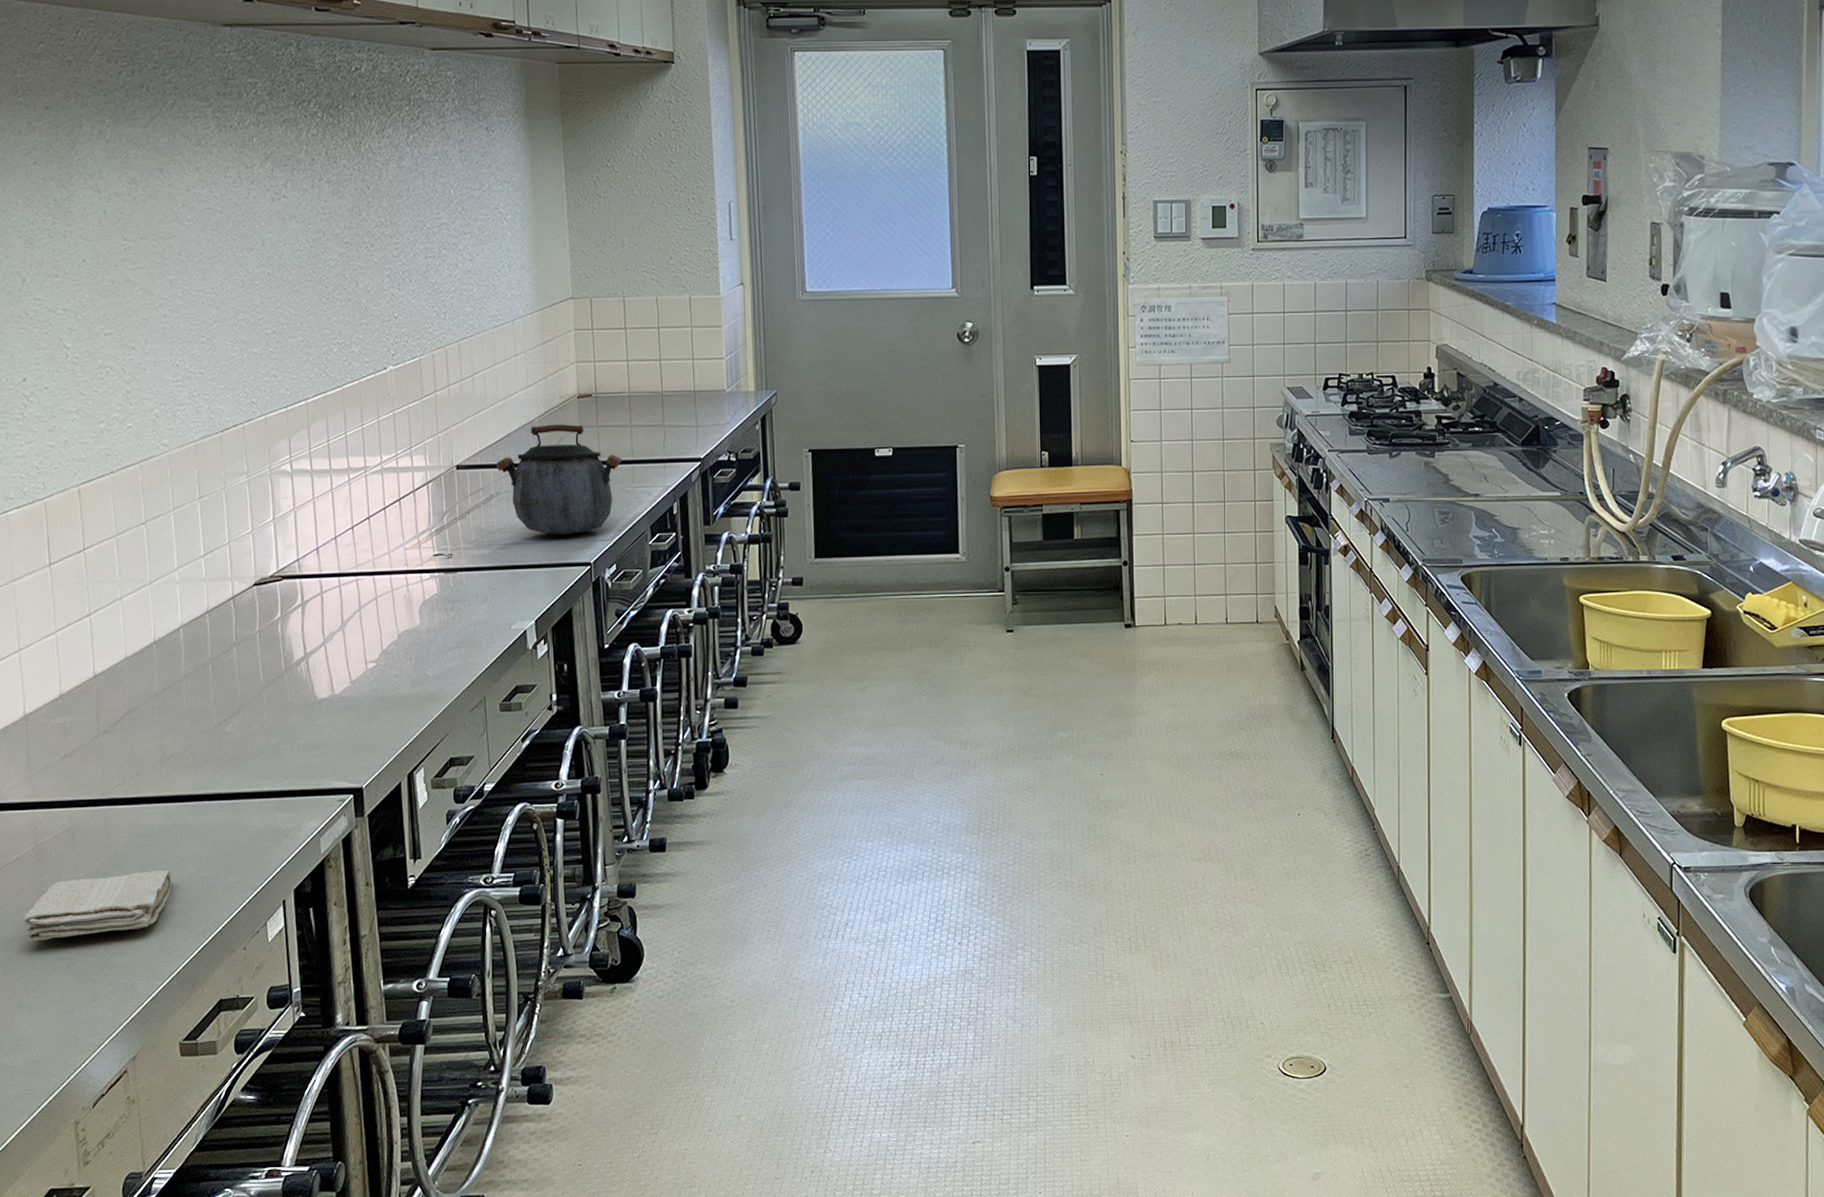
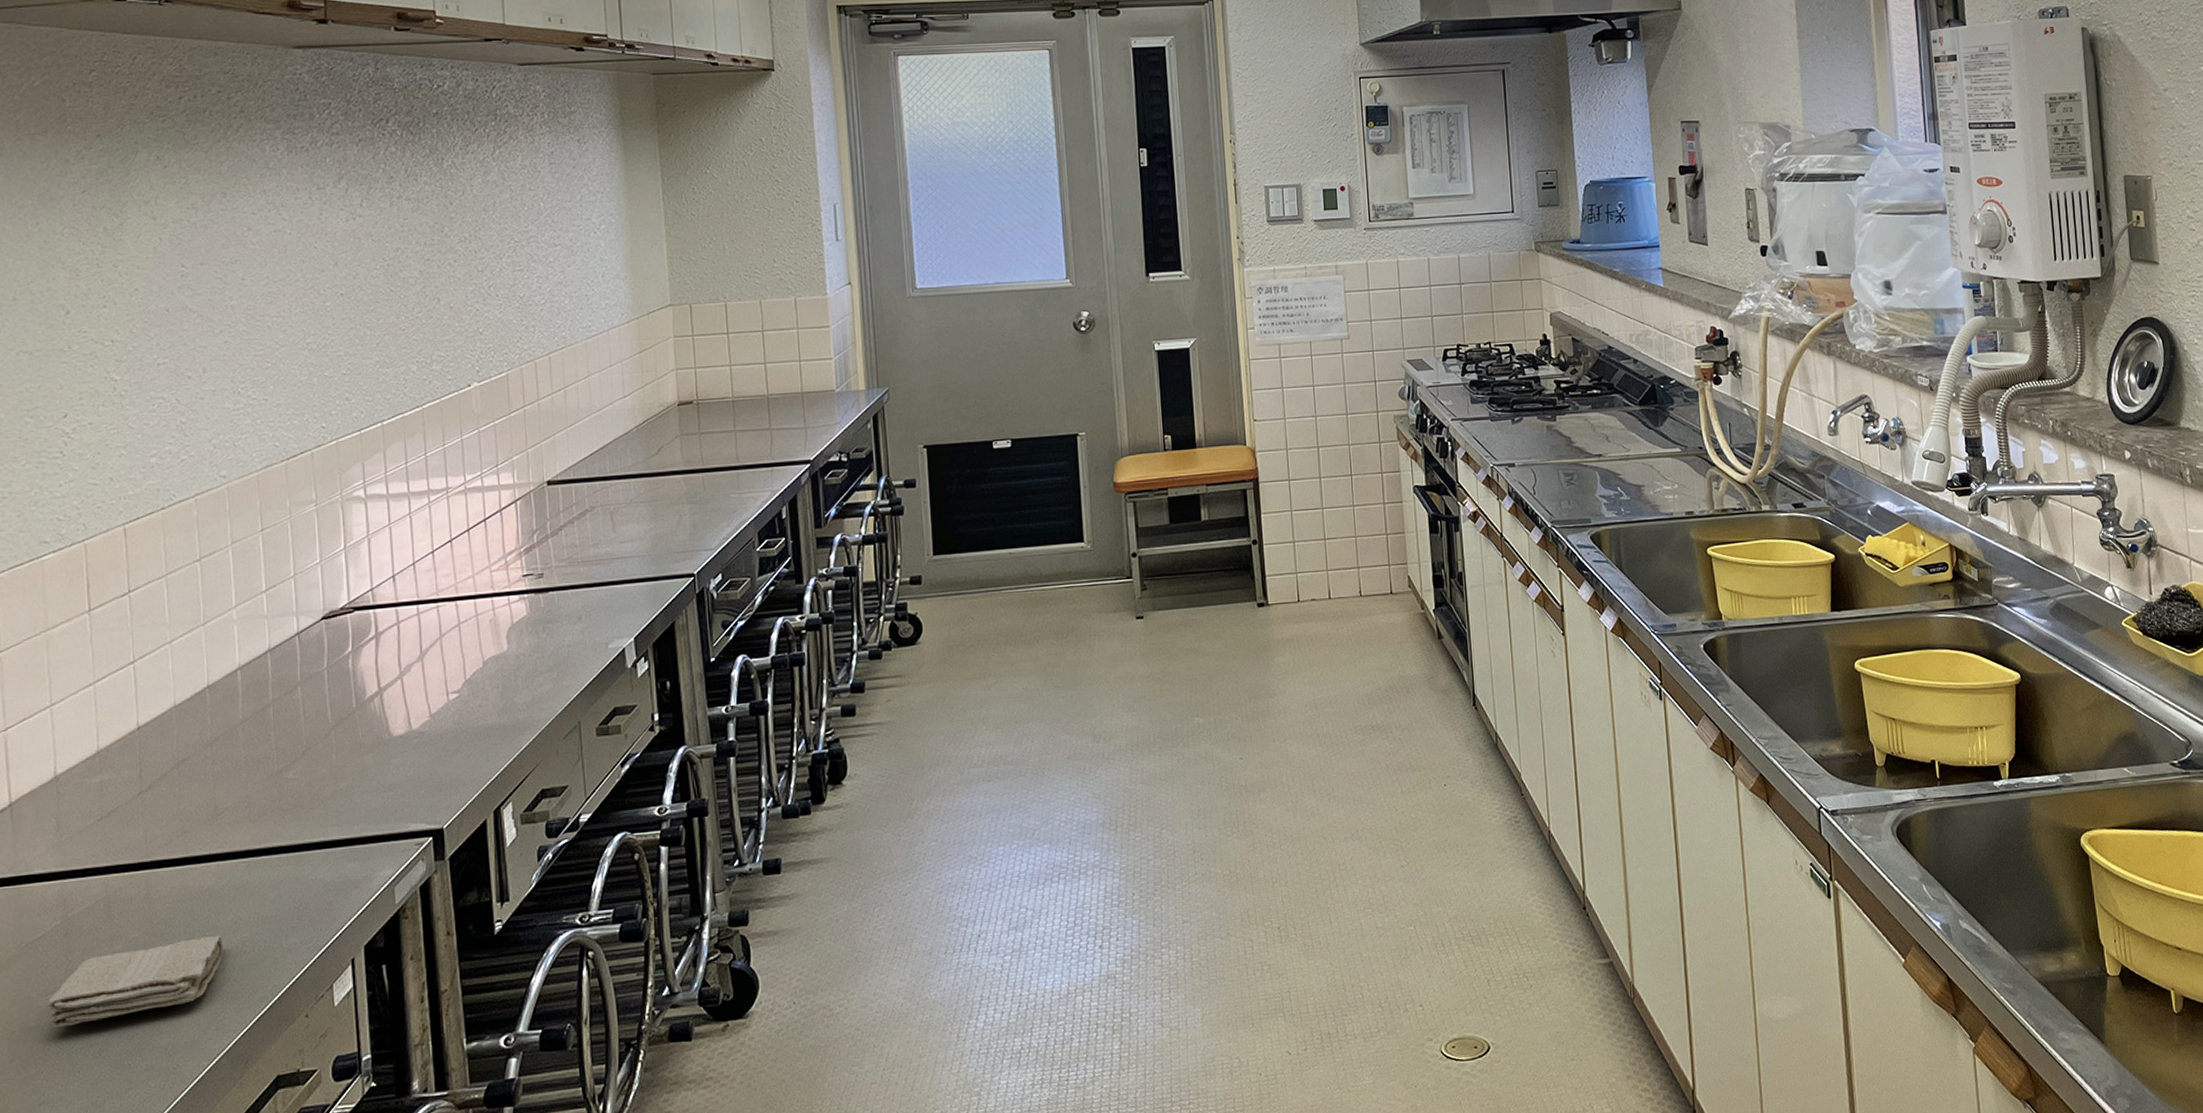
kettle: present [496,424,622,535] -> none [590,433,726,547]

